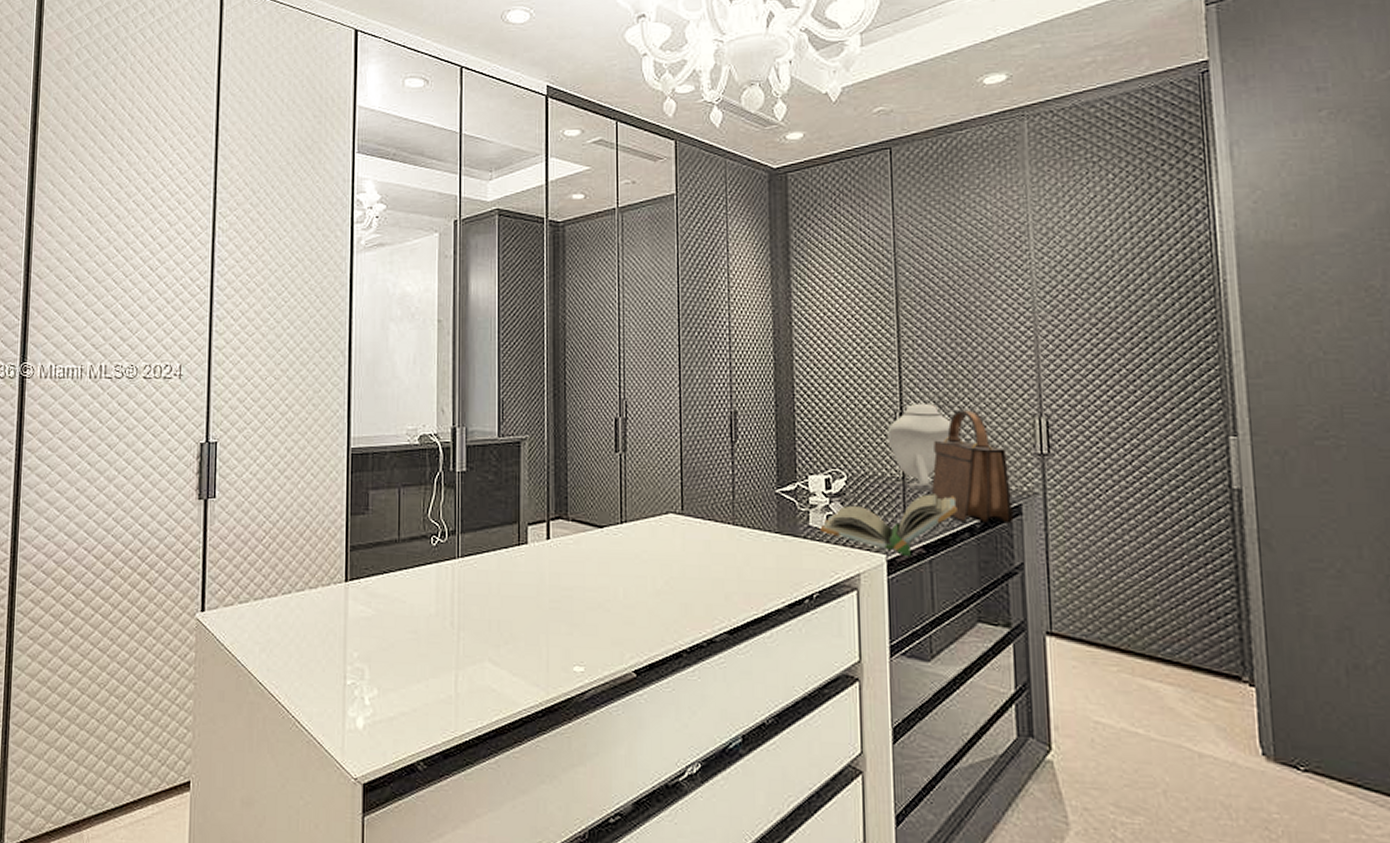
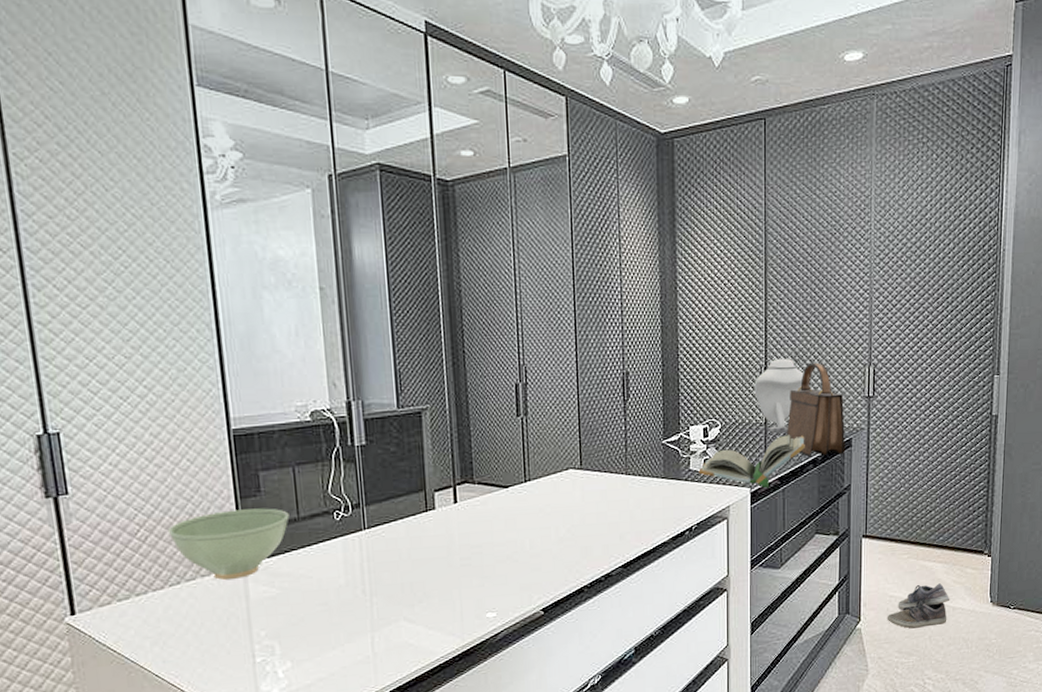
bowl: none [287,525,391,594] -> present [167,508,289,580]
shoe: none [1092,711,1193,776] -> present [887,583,950,629]

